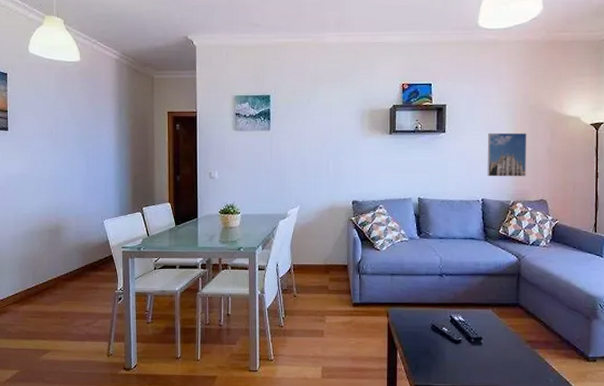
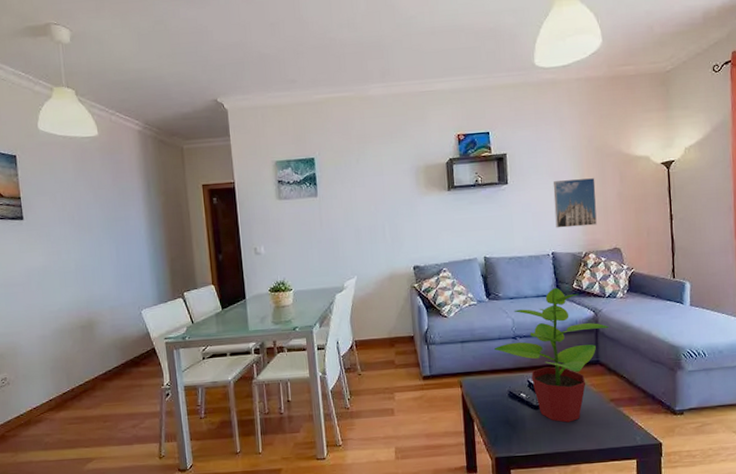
potted plant: none [420,228,531,359] -> present [493,284,609,423]

